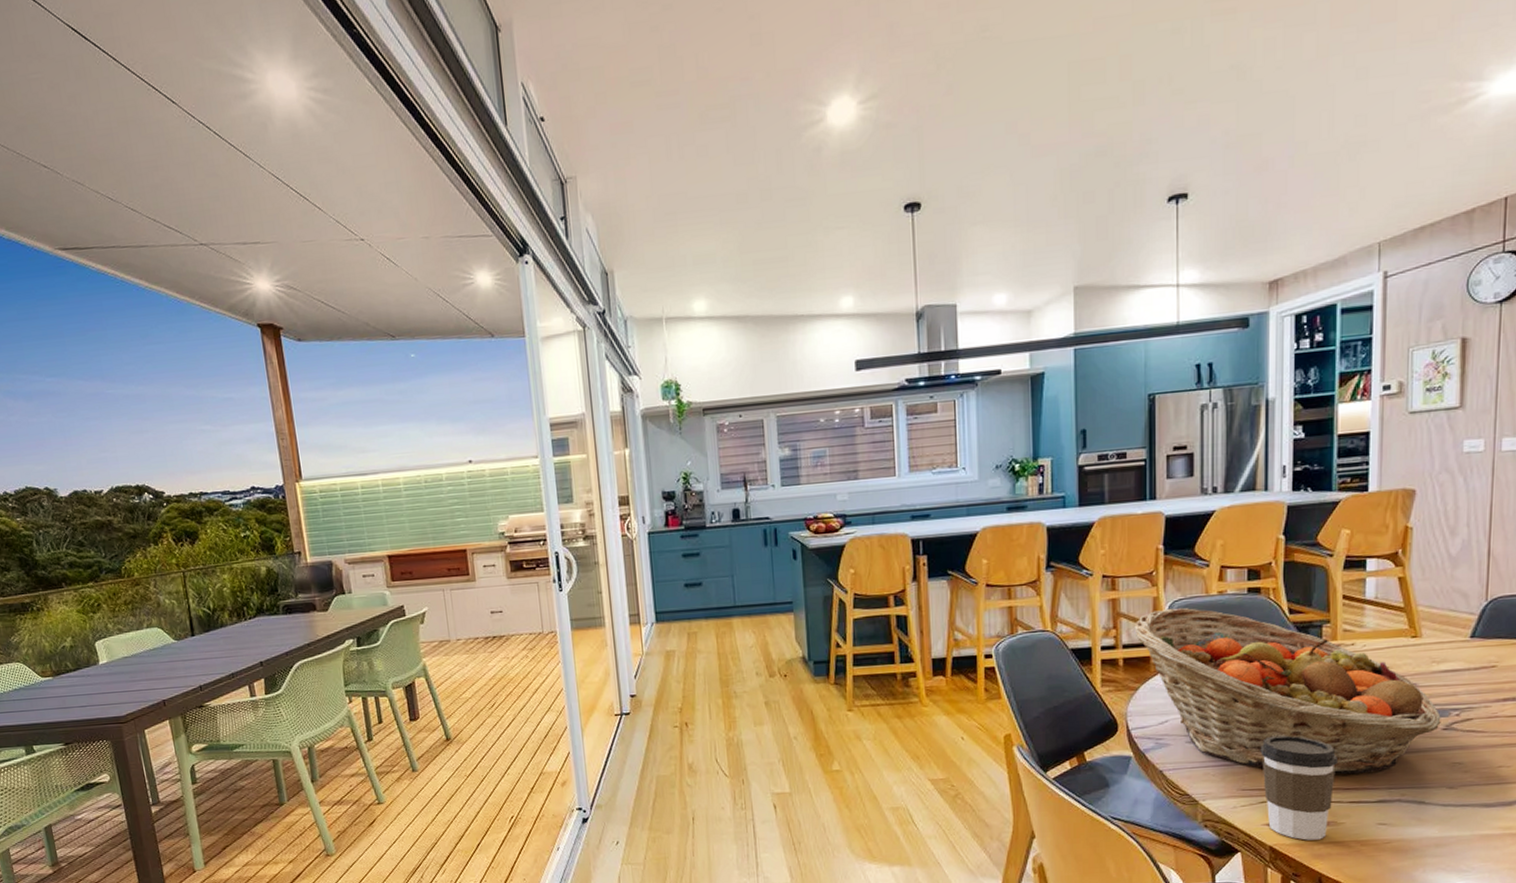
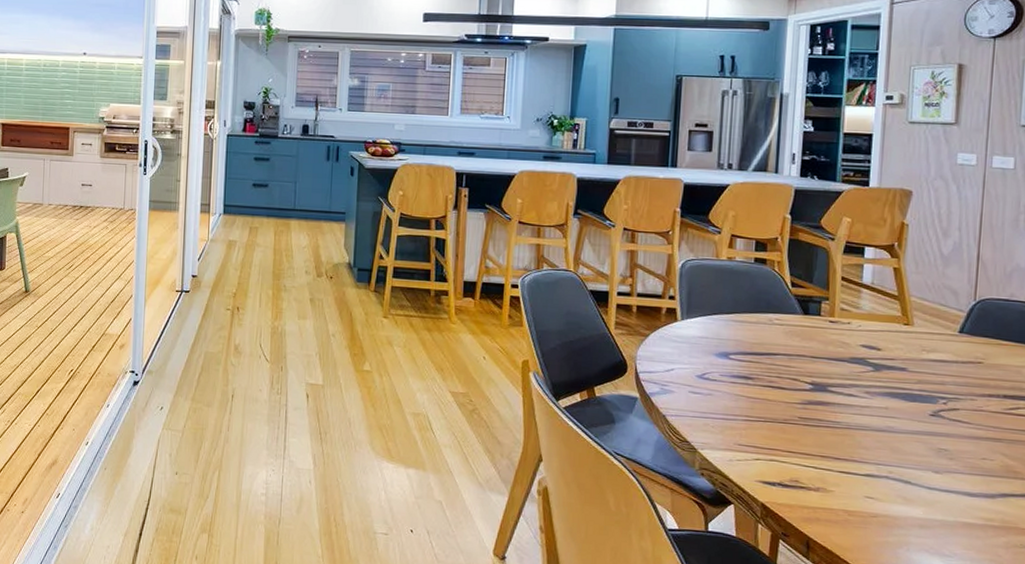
fruit basket: present [1134,607,1441,775] -> none [649,266,929,447]
coffee cup: present [1260,735,1339,841] -> none [758,397,831,504]

